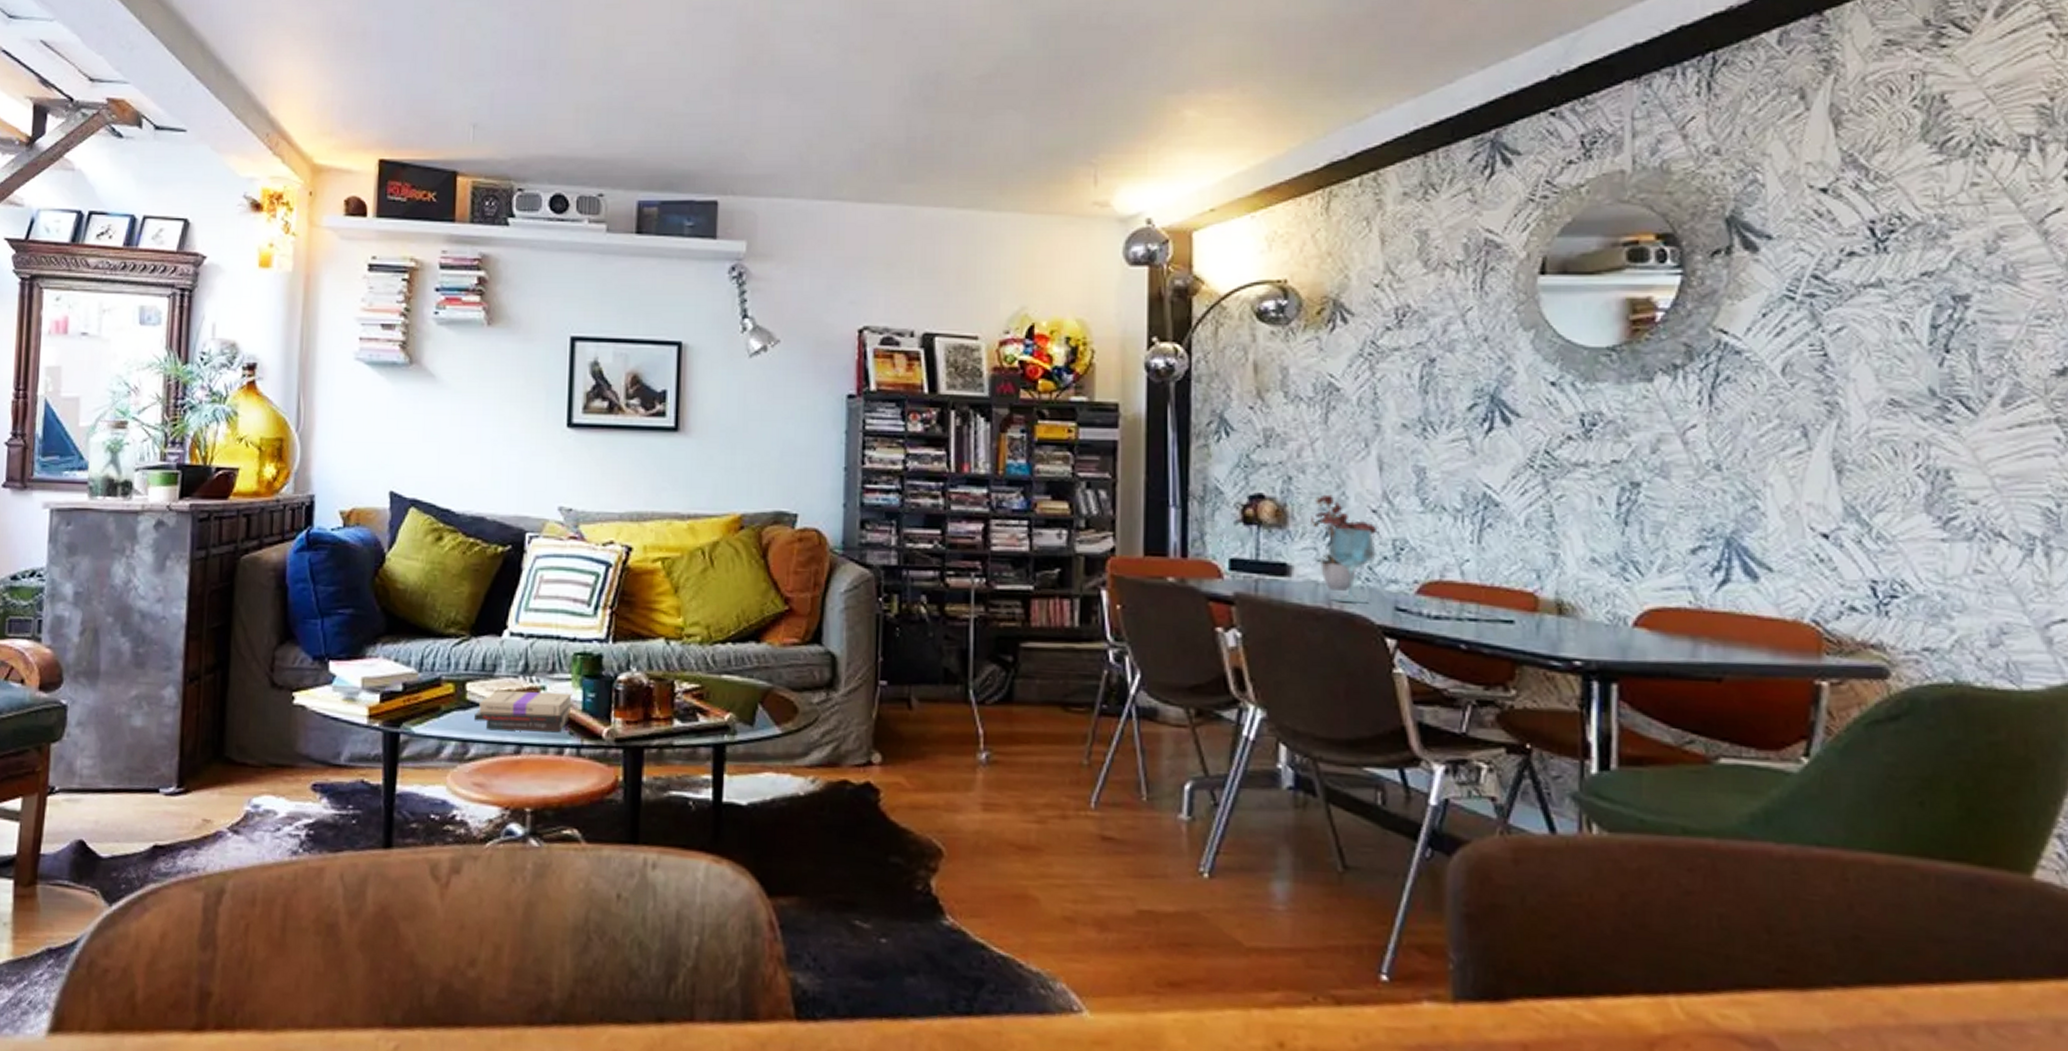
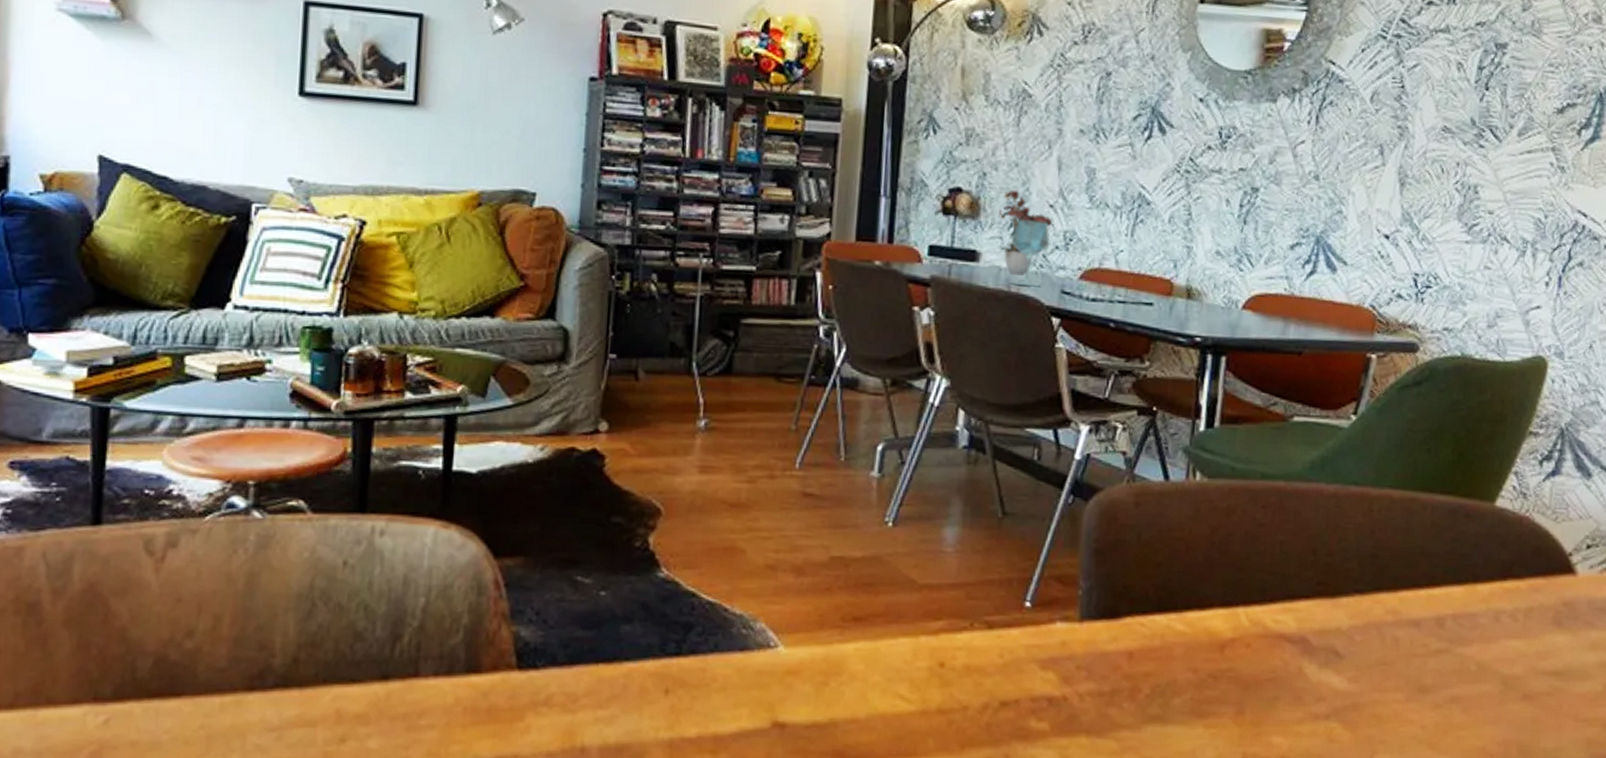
books: present [473,690,572,732] -> none [192,364,300,406]

